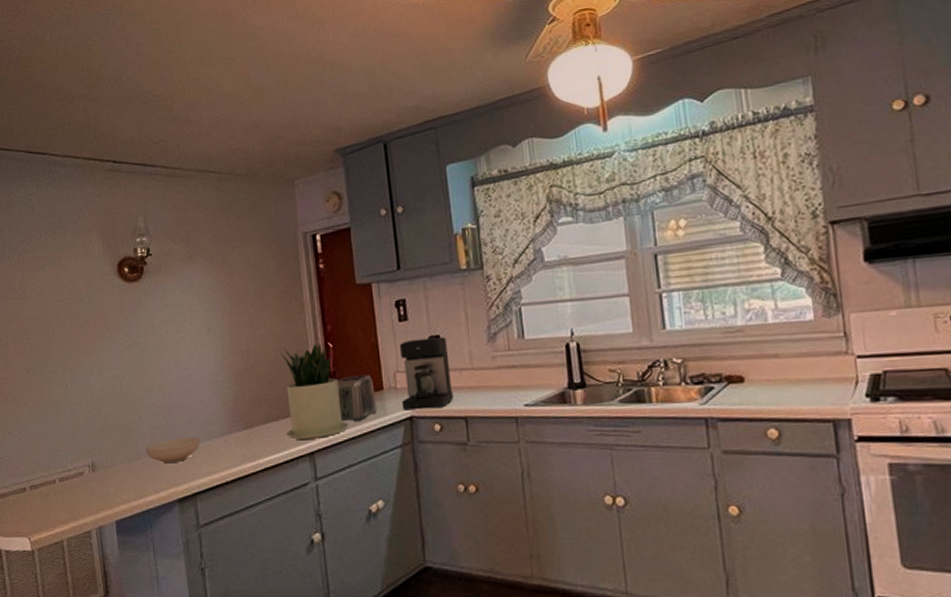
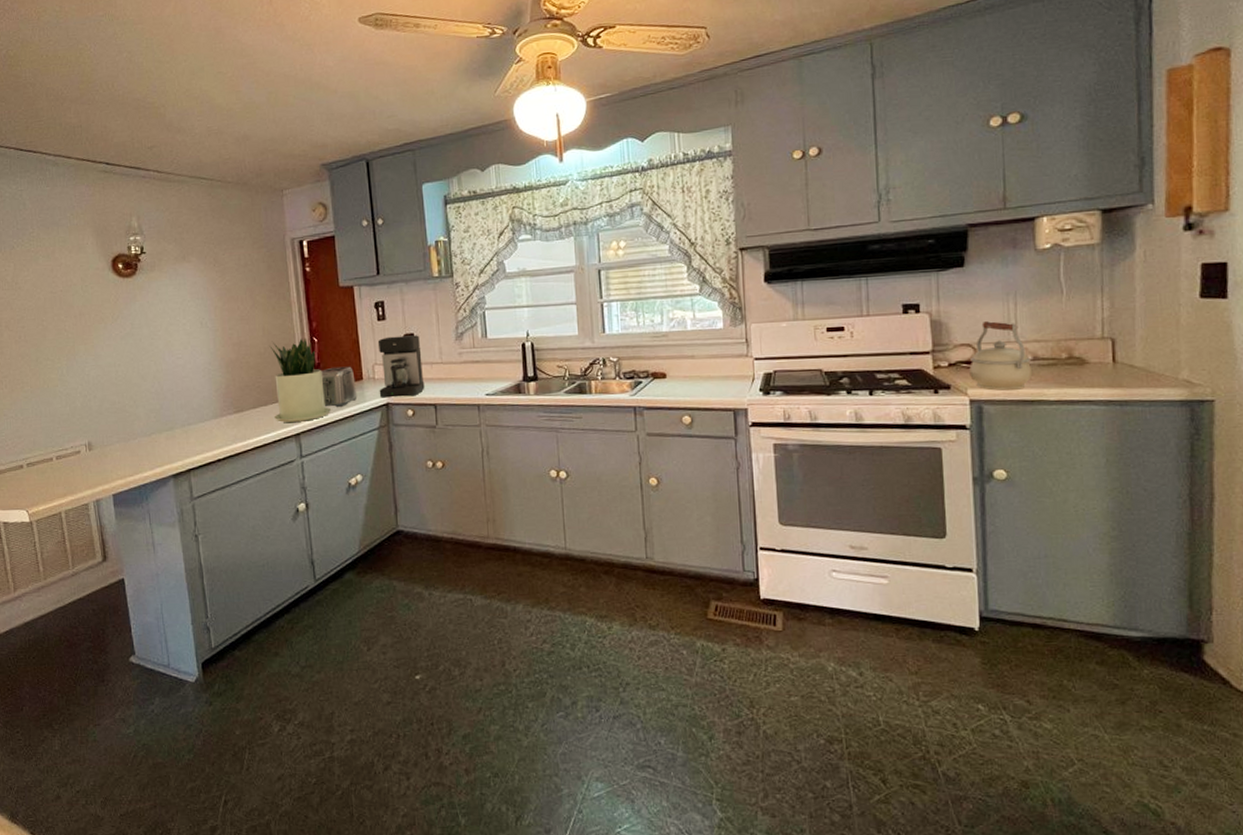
bowl: present [145,436,200,464] -> none [141,419,194,443]

